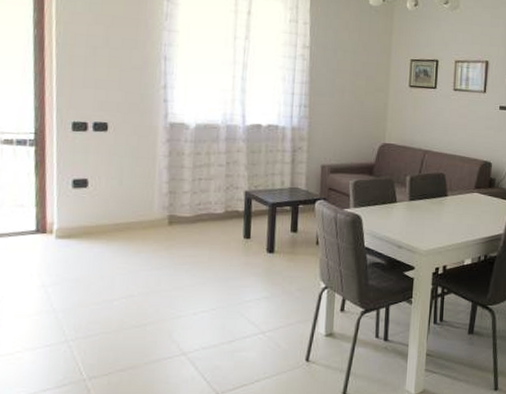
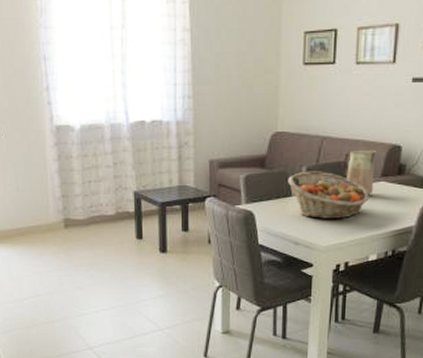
fruit basket: none [393,180,465,225] -> present [288,171,370,219]
vase: none [441,164,471,205] -> present [342,151,376,195]

